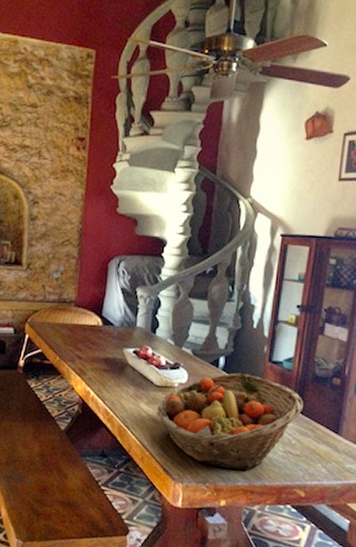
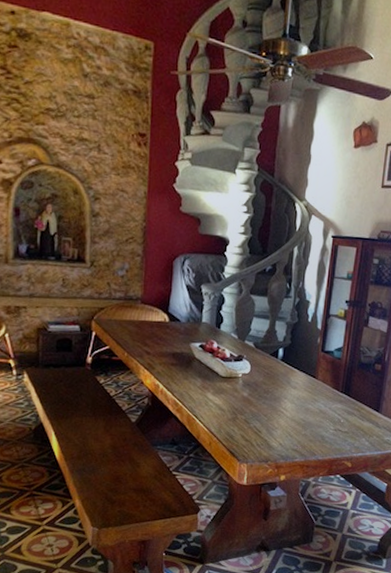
fruit basket: present [157,373,303,471] -> none [223,362,351,448]

